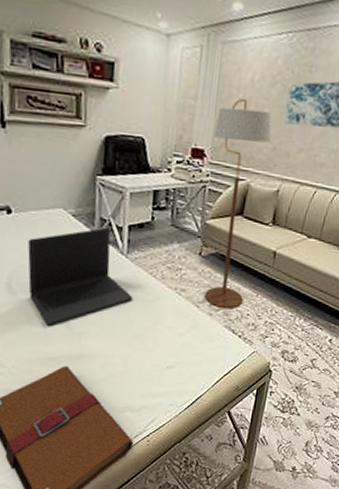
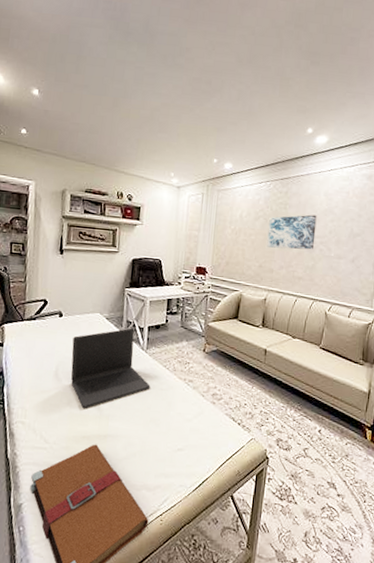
floor lamp: present [204,98,272,308] -> none [208,229,258,398]

